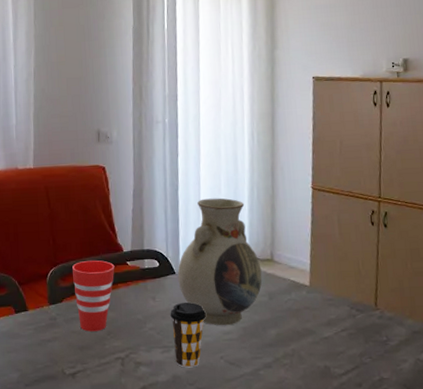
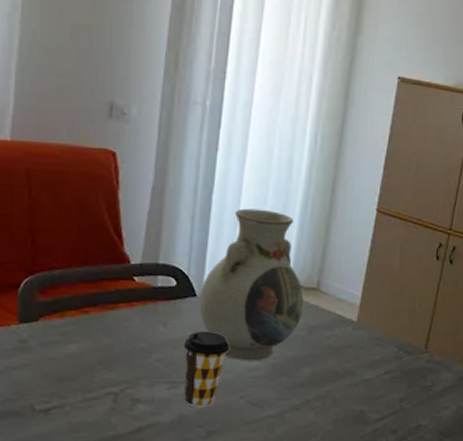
cup: present [72,260,115,332] -> none [56,270,117,360]

